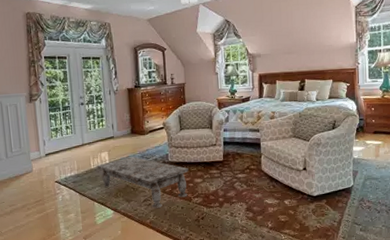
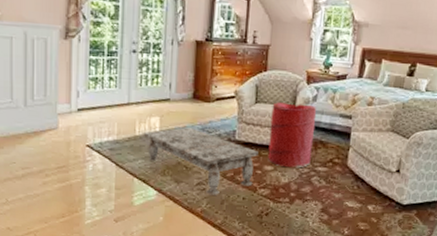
laundry hamper: none [194,125,232,178] -> present [268,102,317,168]

